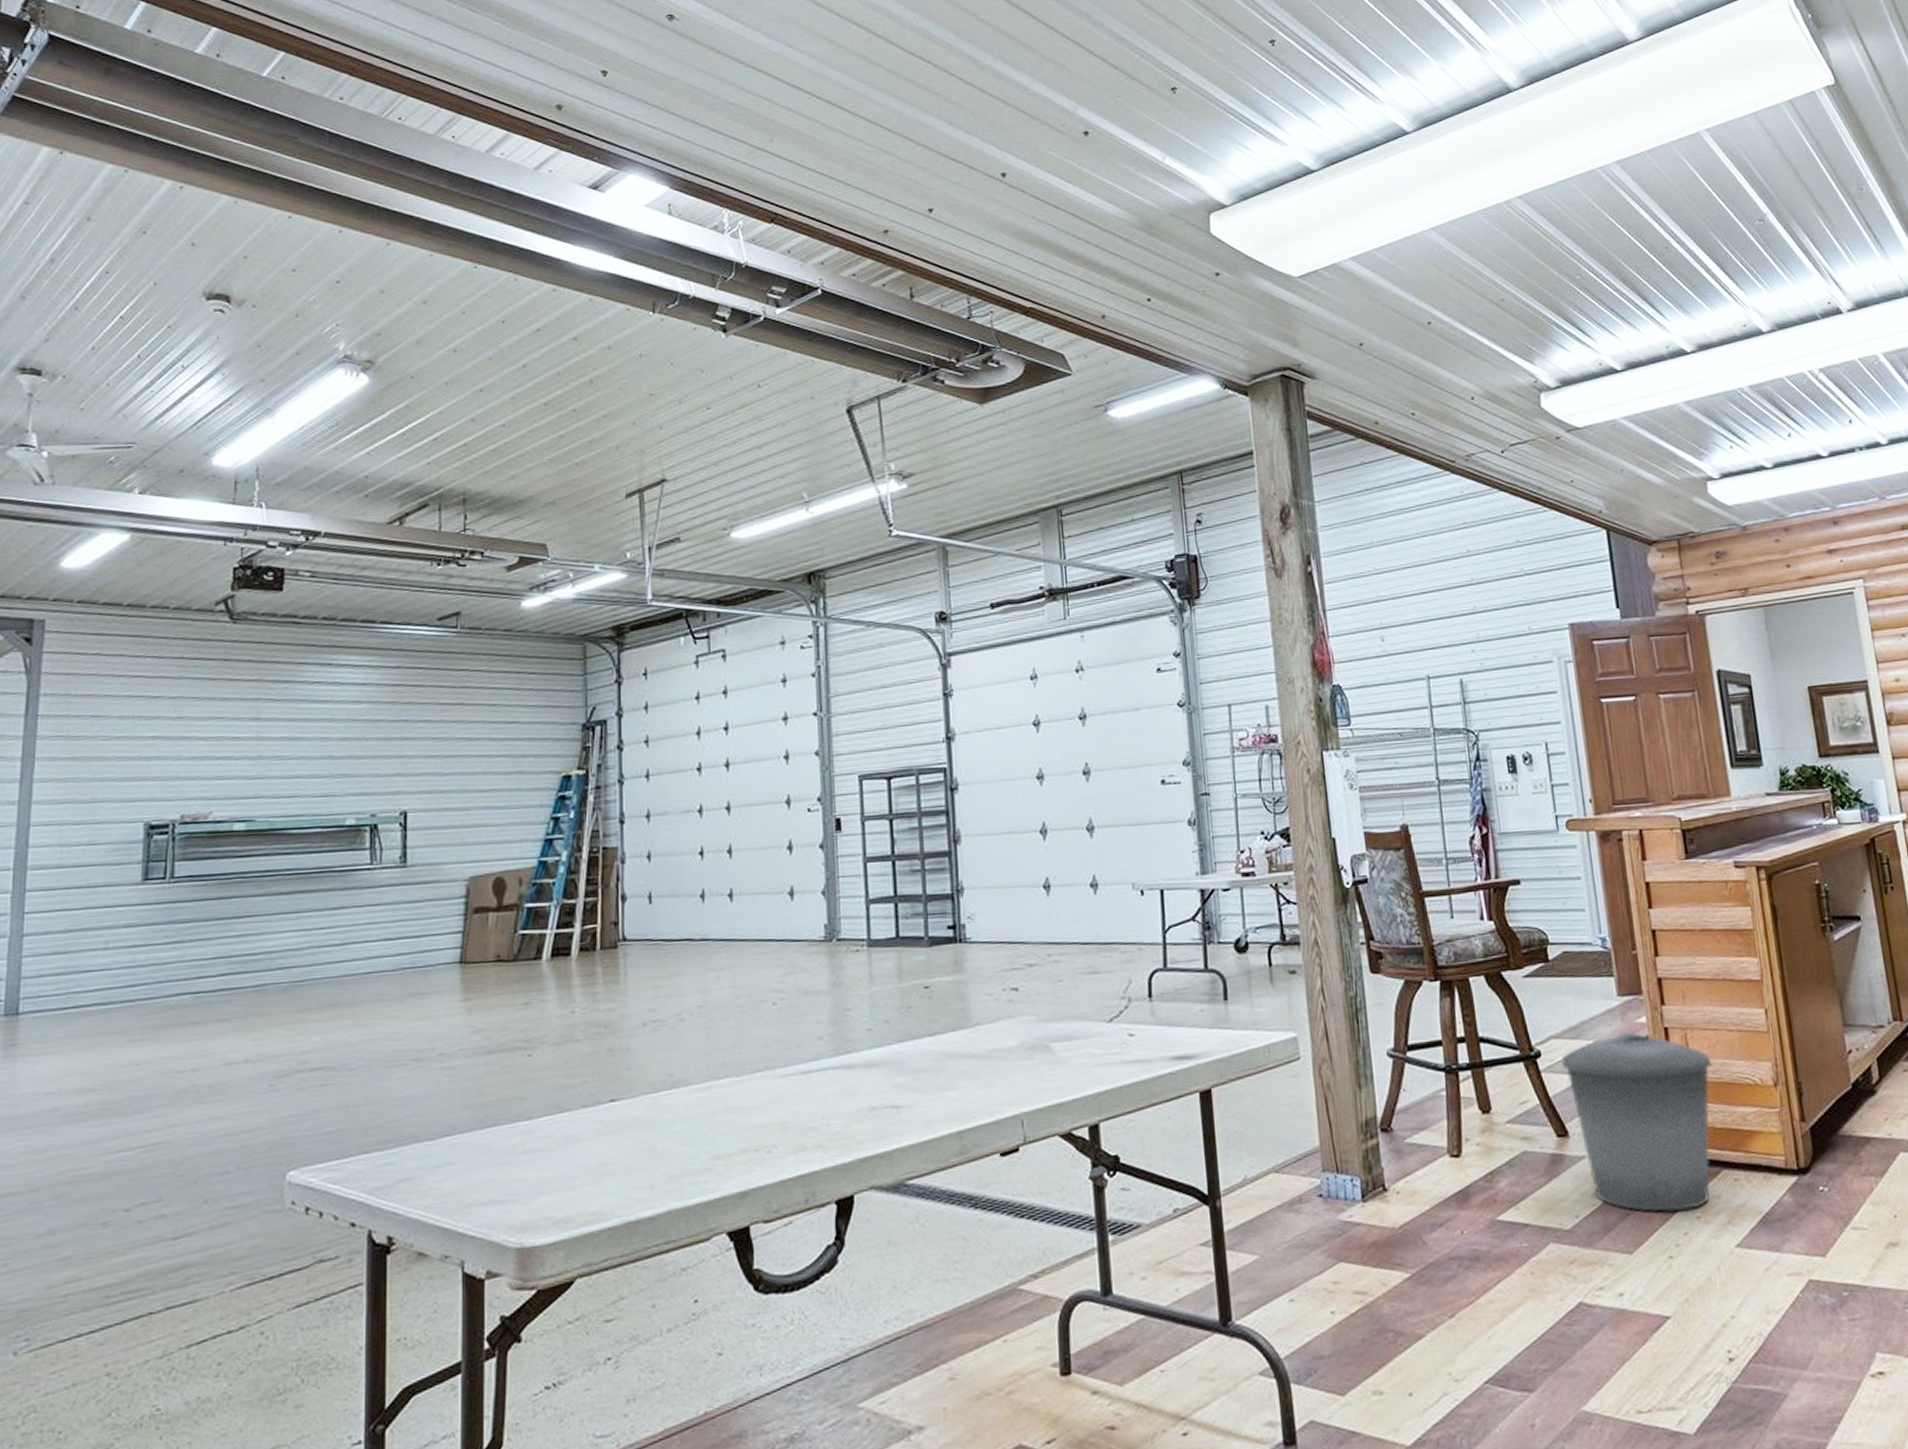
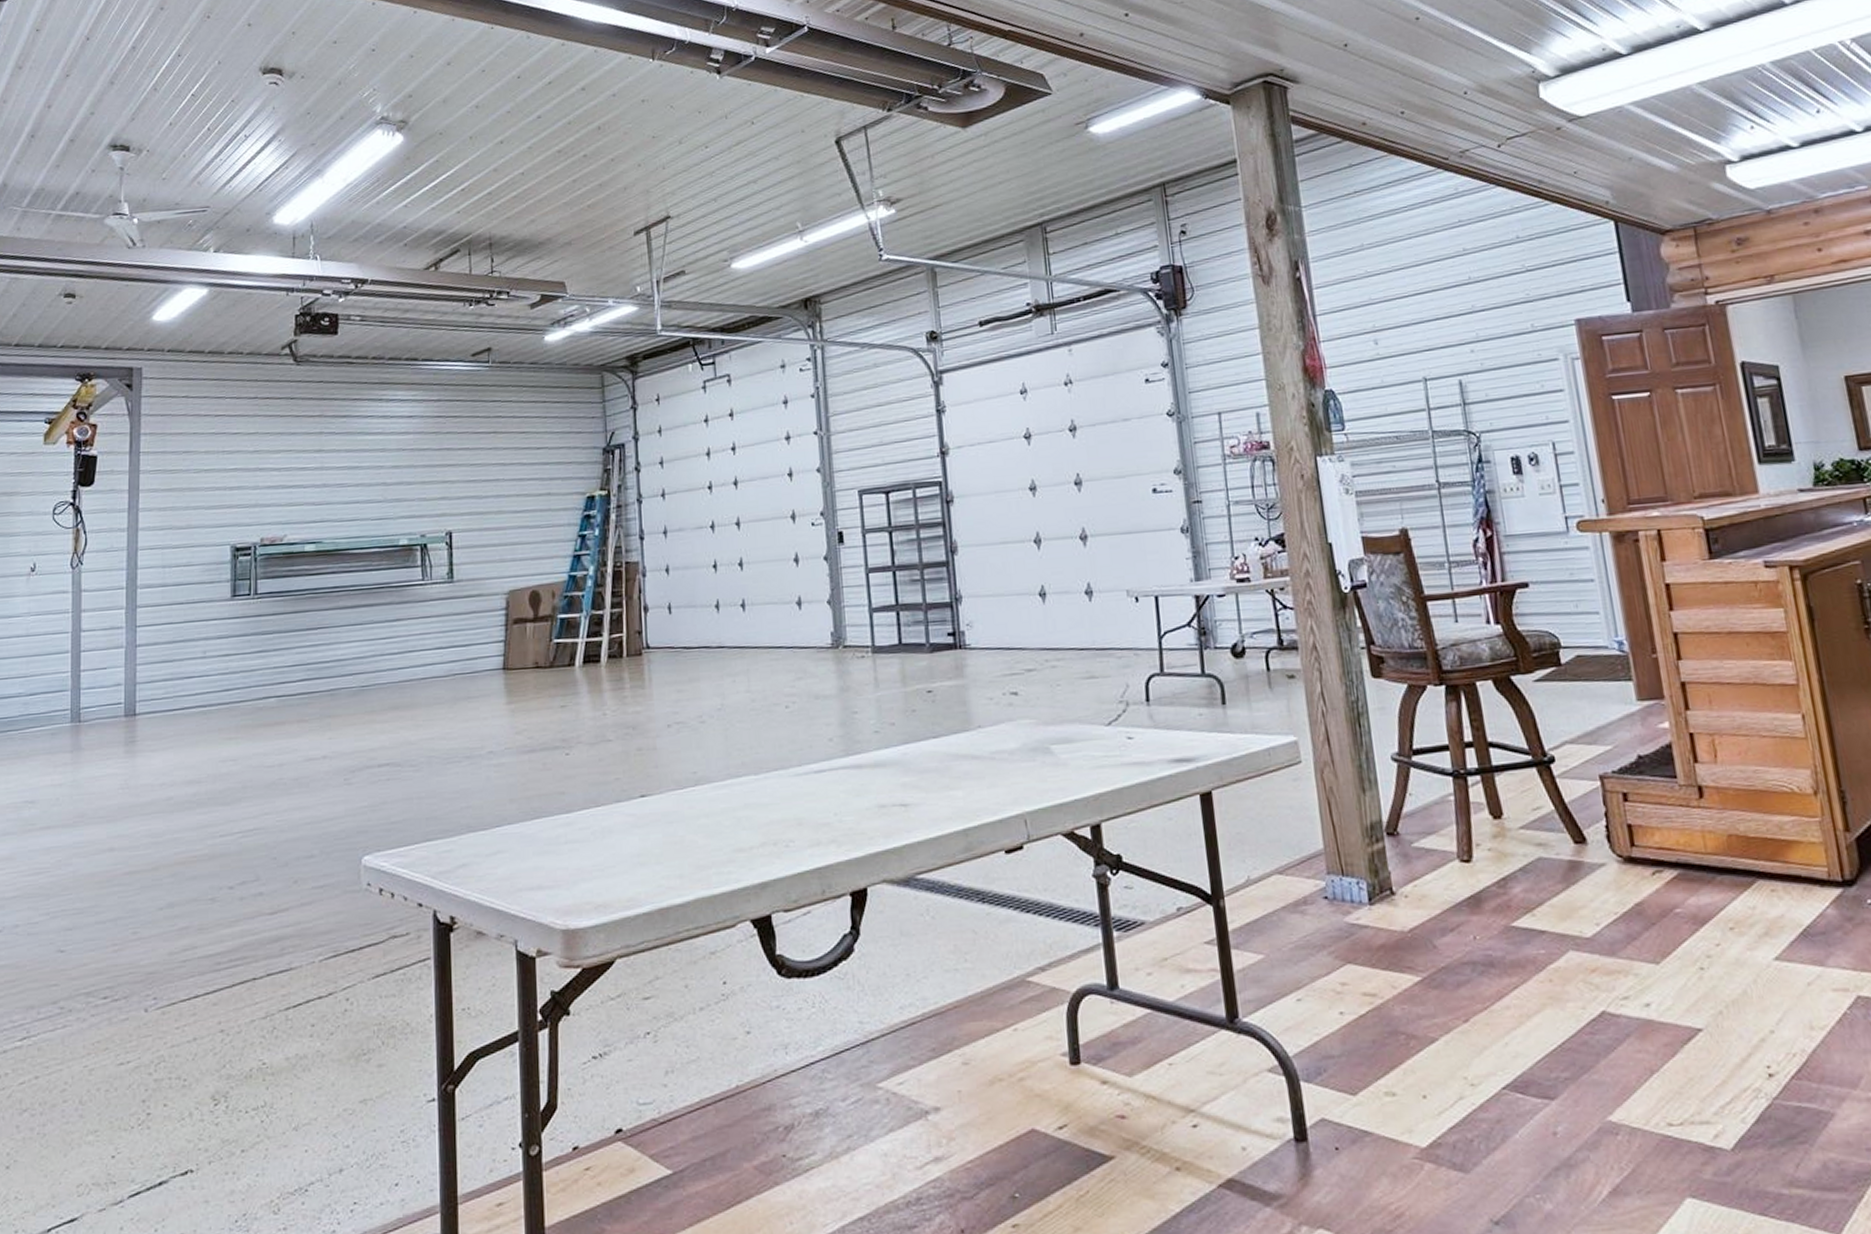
trash can: present [1561,1032,1711,1212] -> none [1577,737,1744,923]

